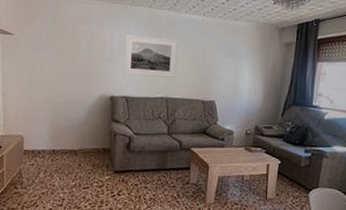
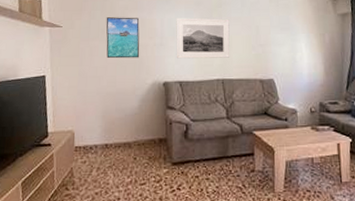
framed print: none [56,28,90,71] -> present [106,17,140,59]

